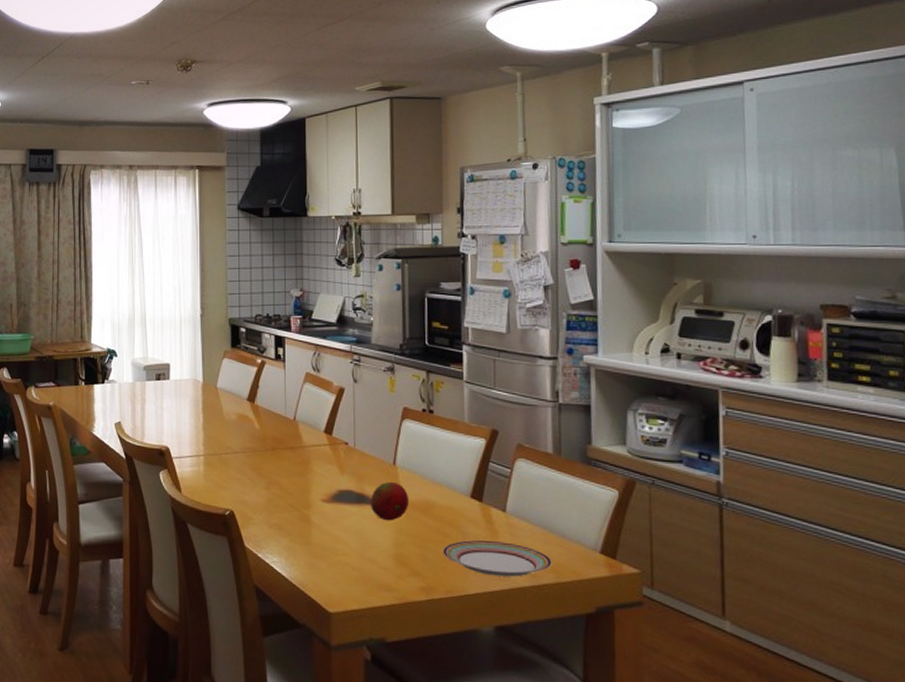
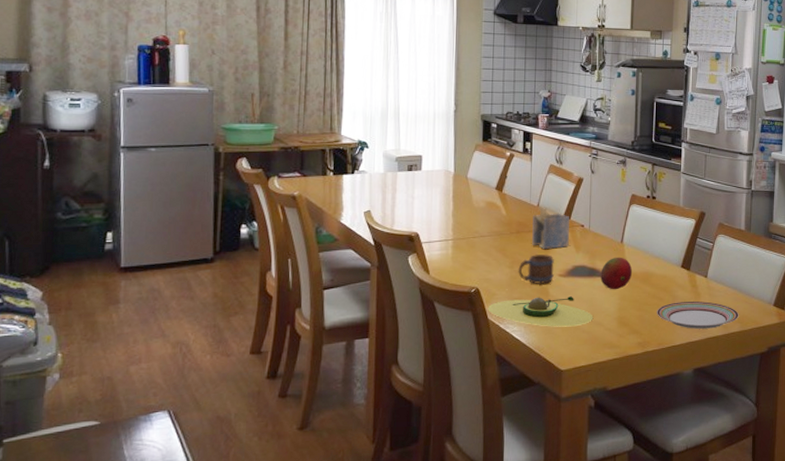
avocado: none [244,524,365,562] -> present [488,296,594,327]
mug: none [275,475,316,510] -> present [518,255,554,284]
napkin holder: none [288,420,331,470] -> present [531,207,569,250]

